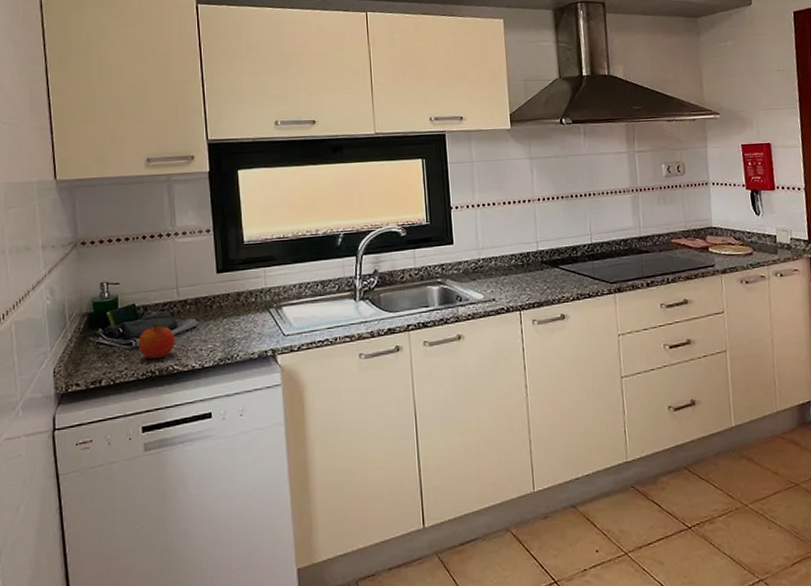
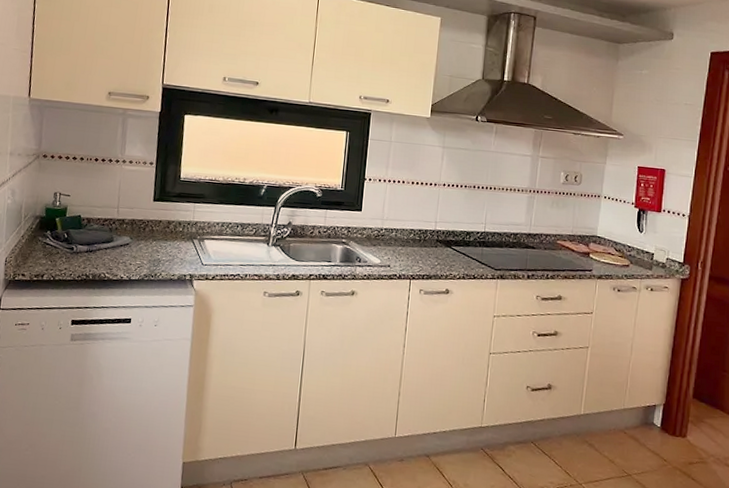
fruit: present [138,322,176,360] -> none [78,234,111,266]

